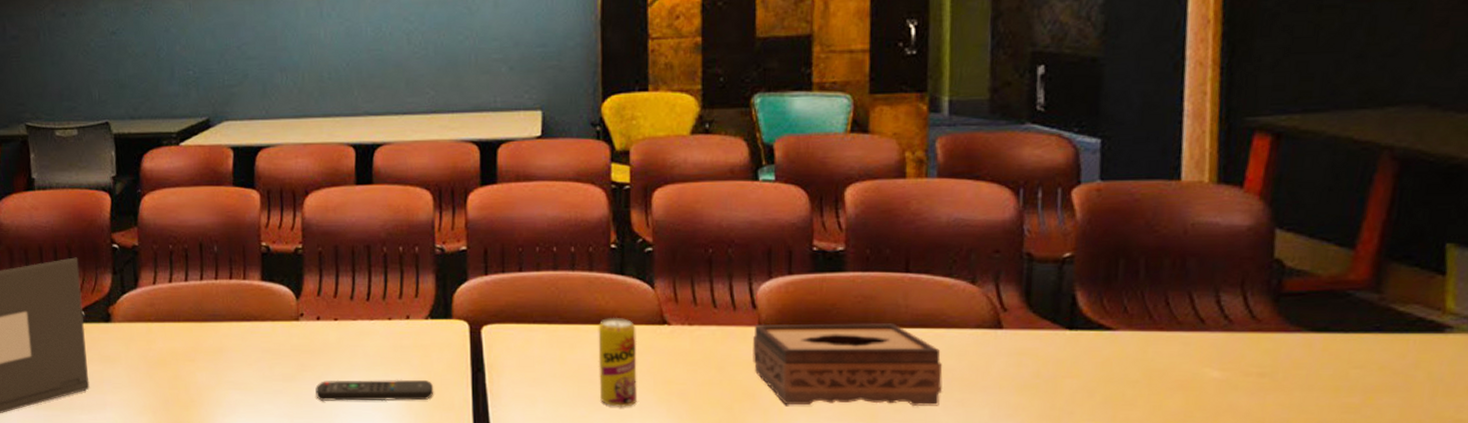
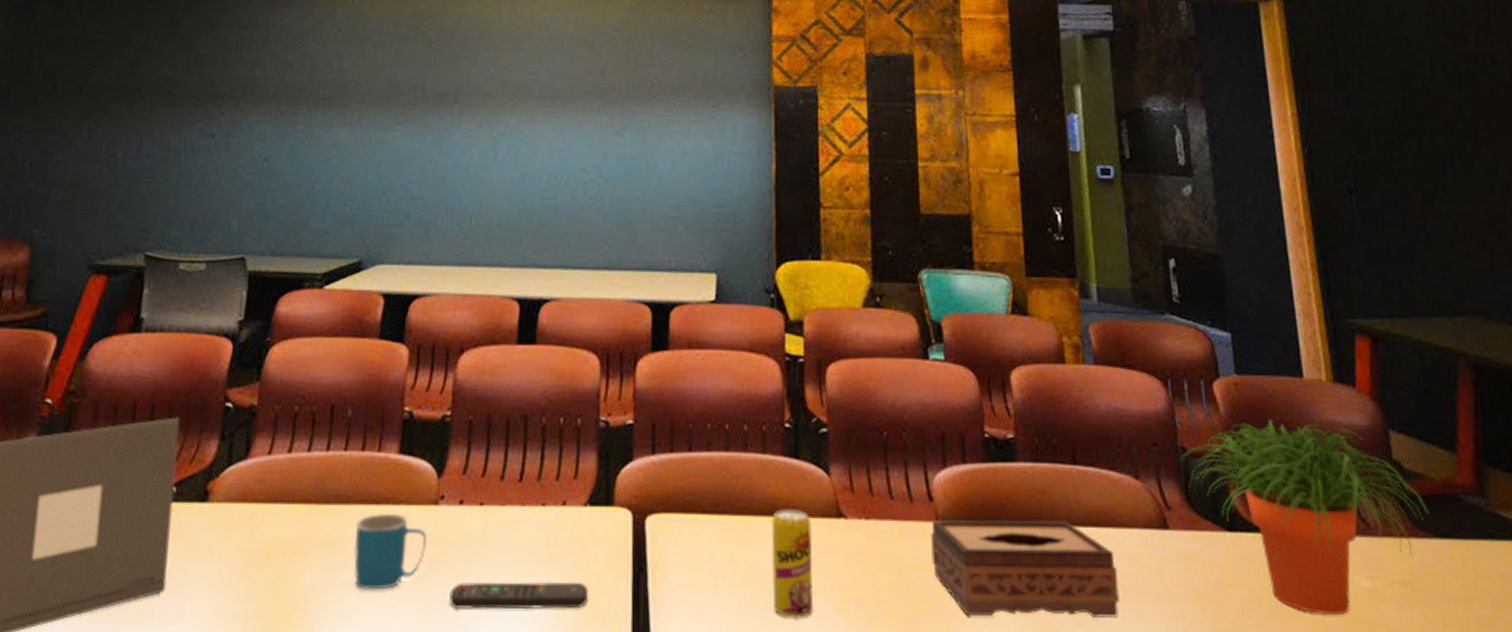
mug: none [232,328,293,387] -> present [354,513,427,590]
potted plant: none [1025,223,1307,404] -> present [1181,419,1429,616]

